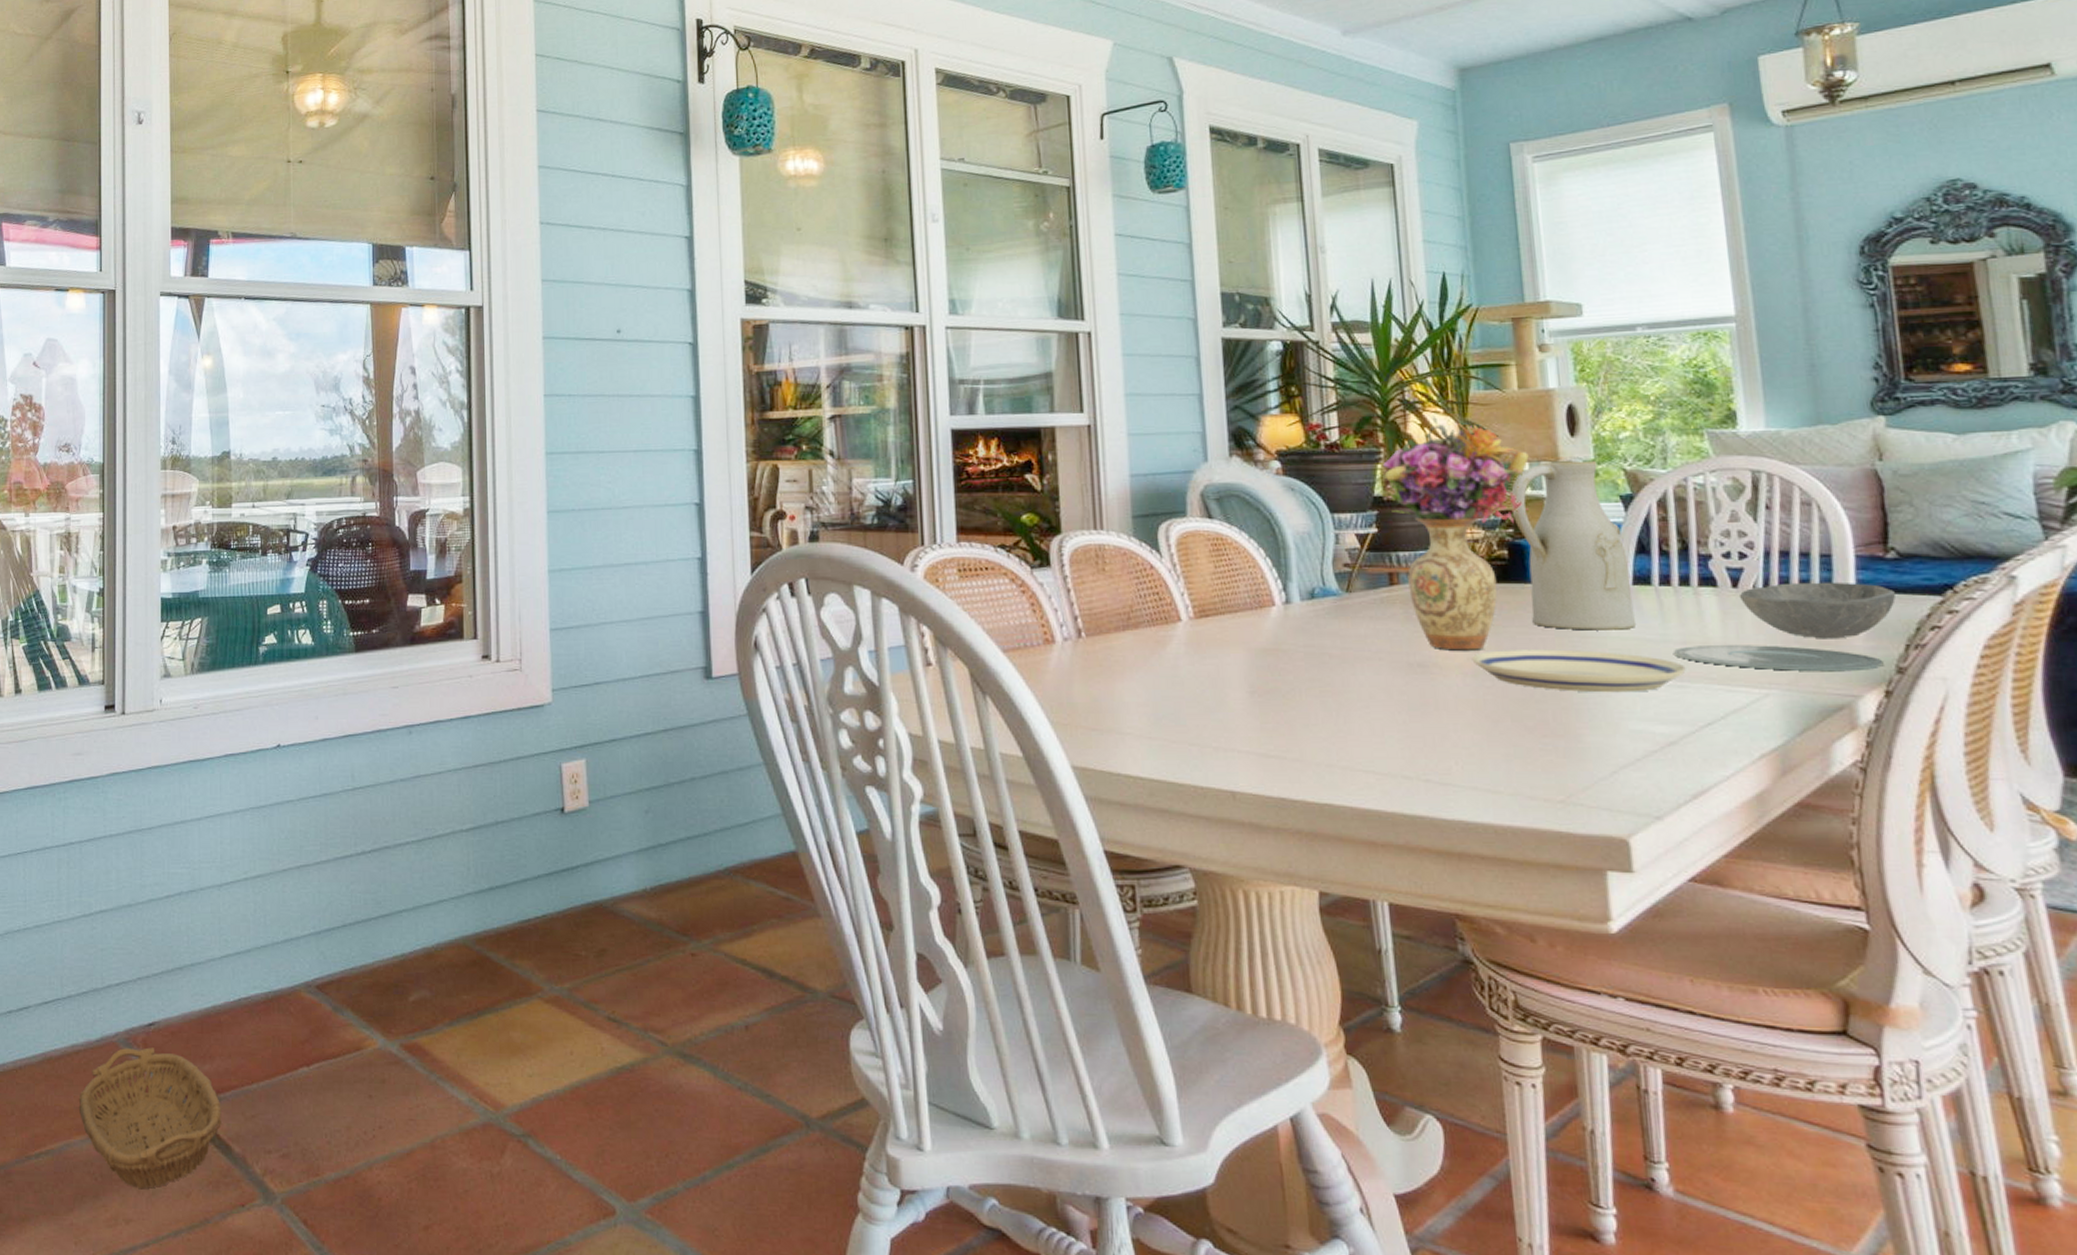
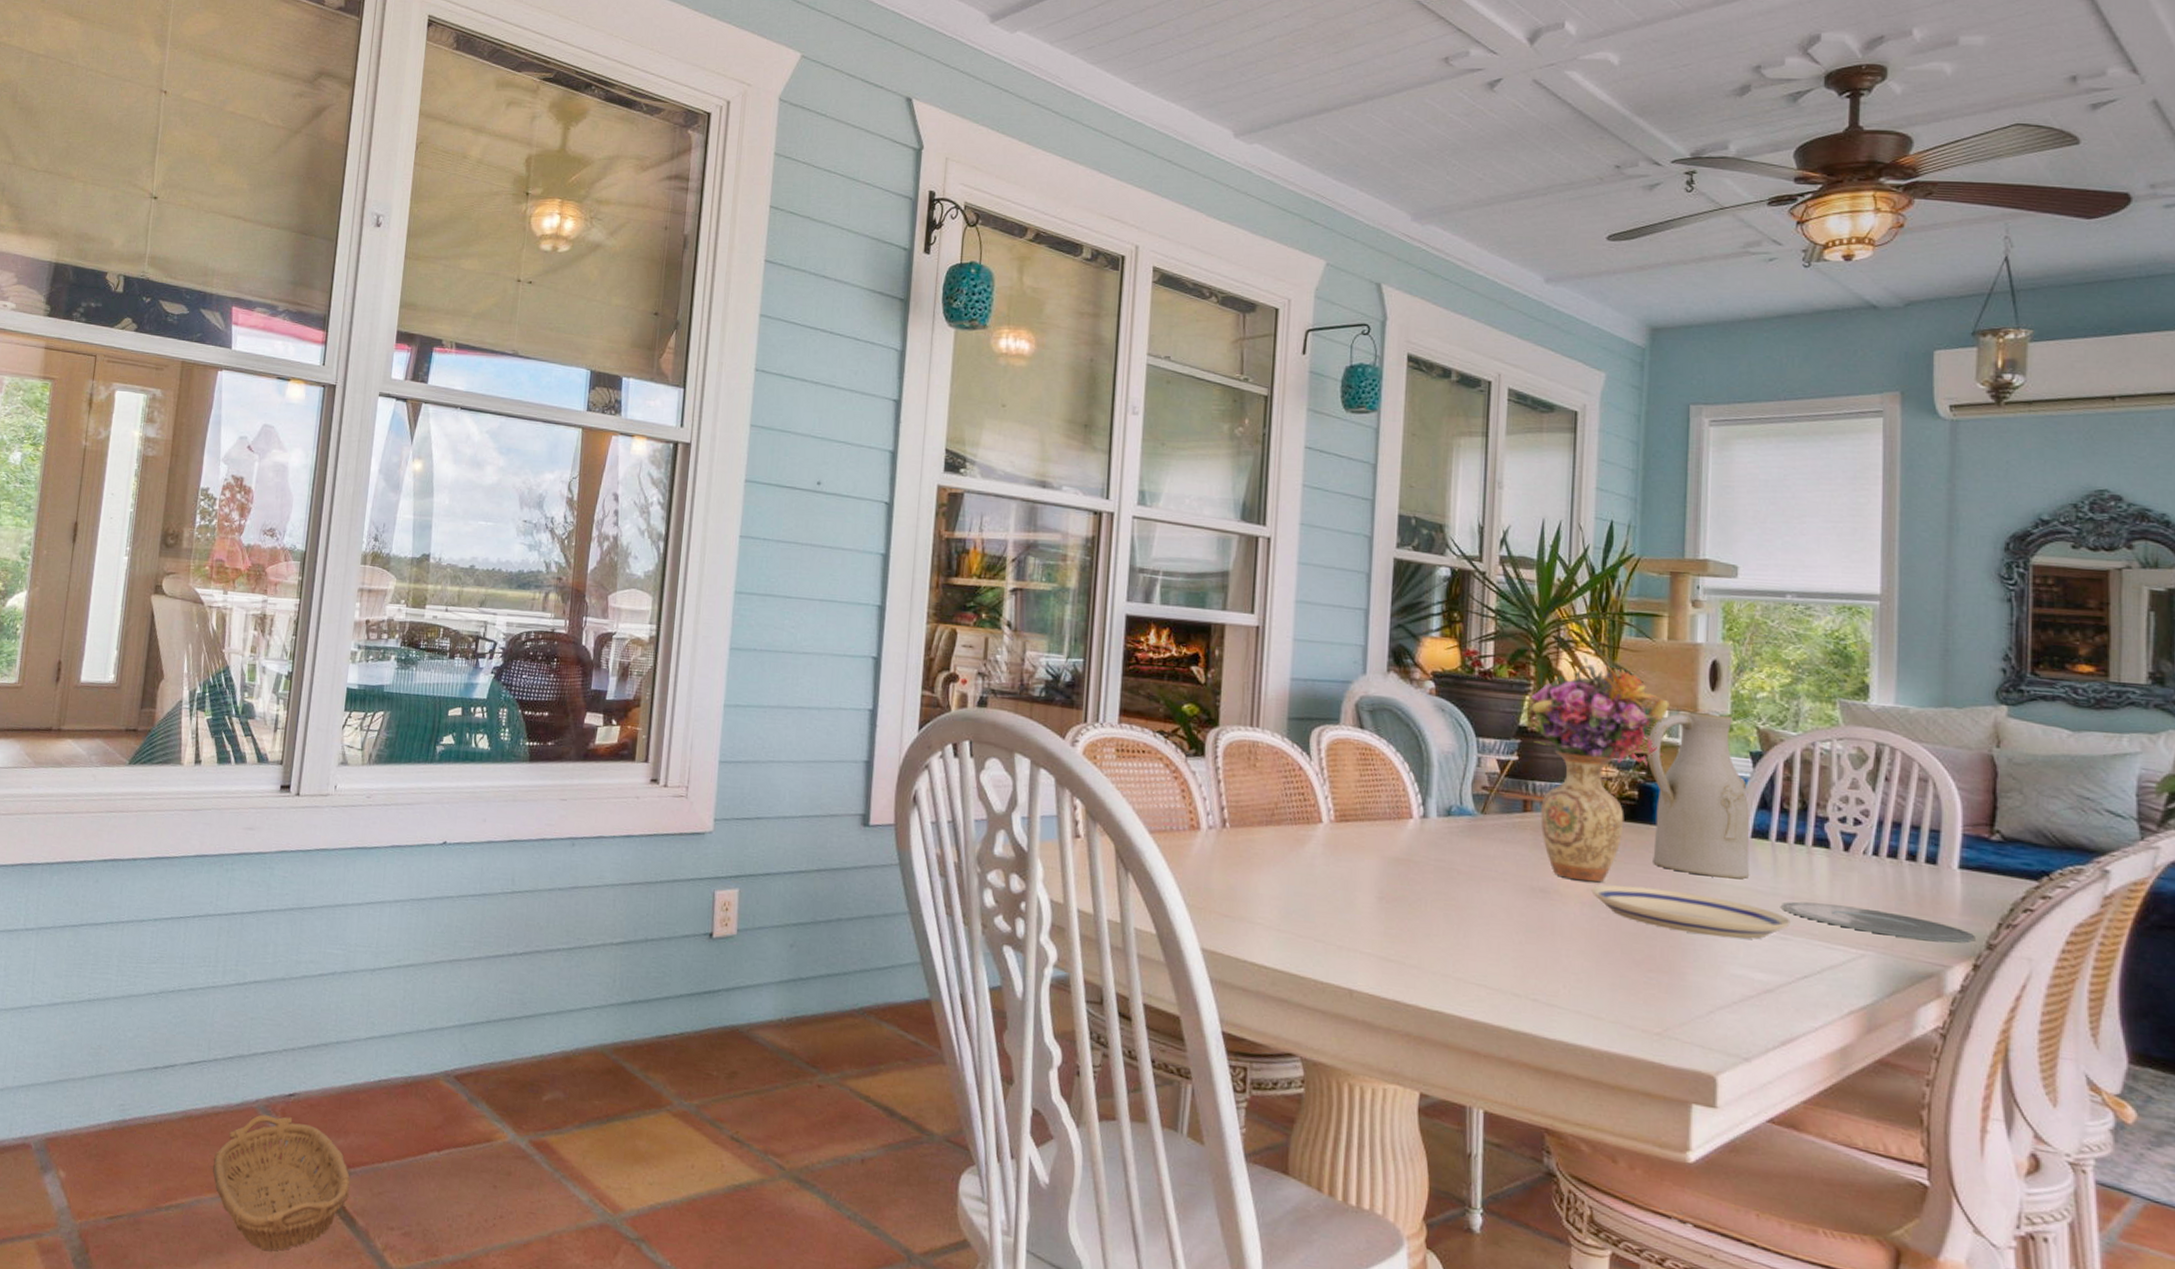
bowl: present [1740,582,1896,639] -> none [1850,852,1994,911]

